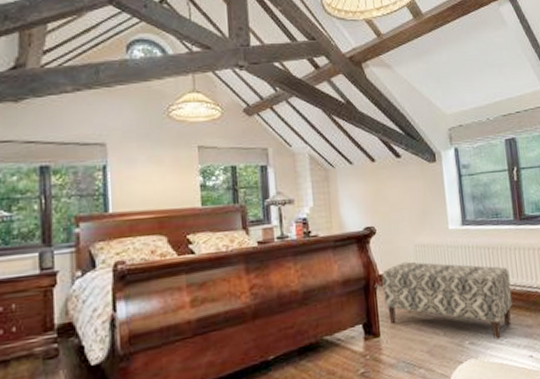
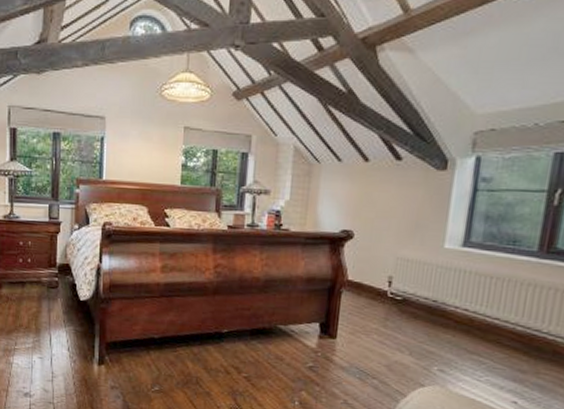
bench: present [382,261,513,340] -> none [348,273,513,375]

